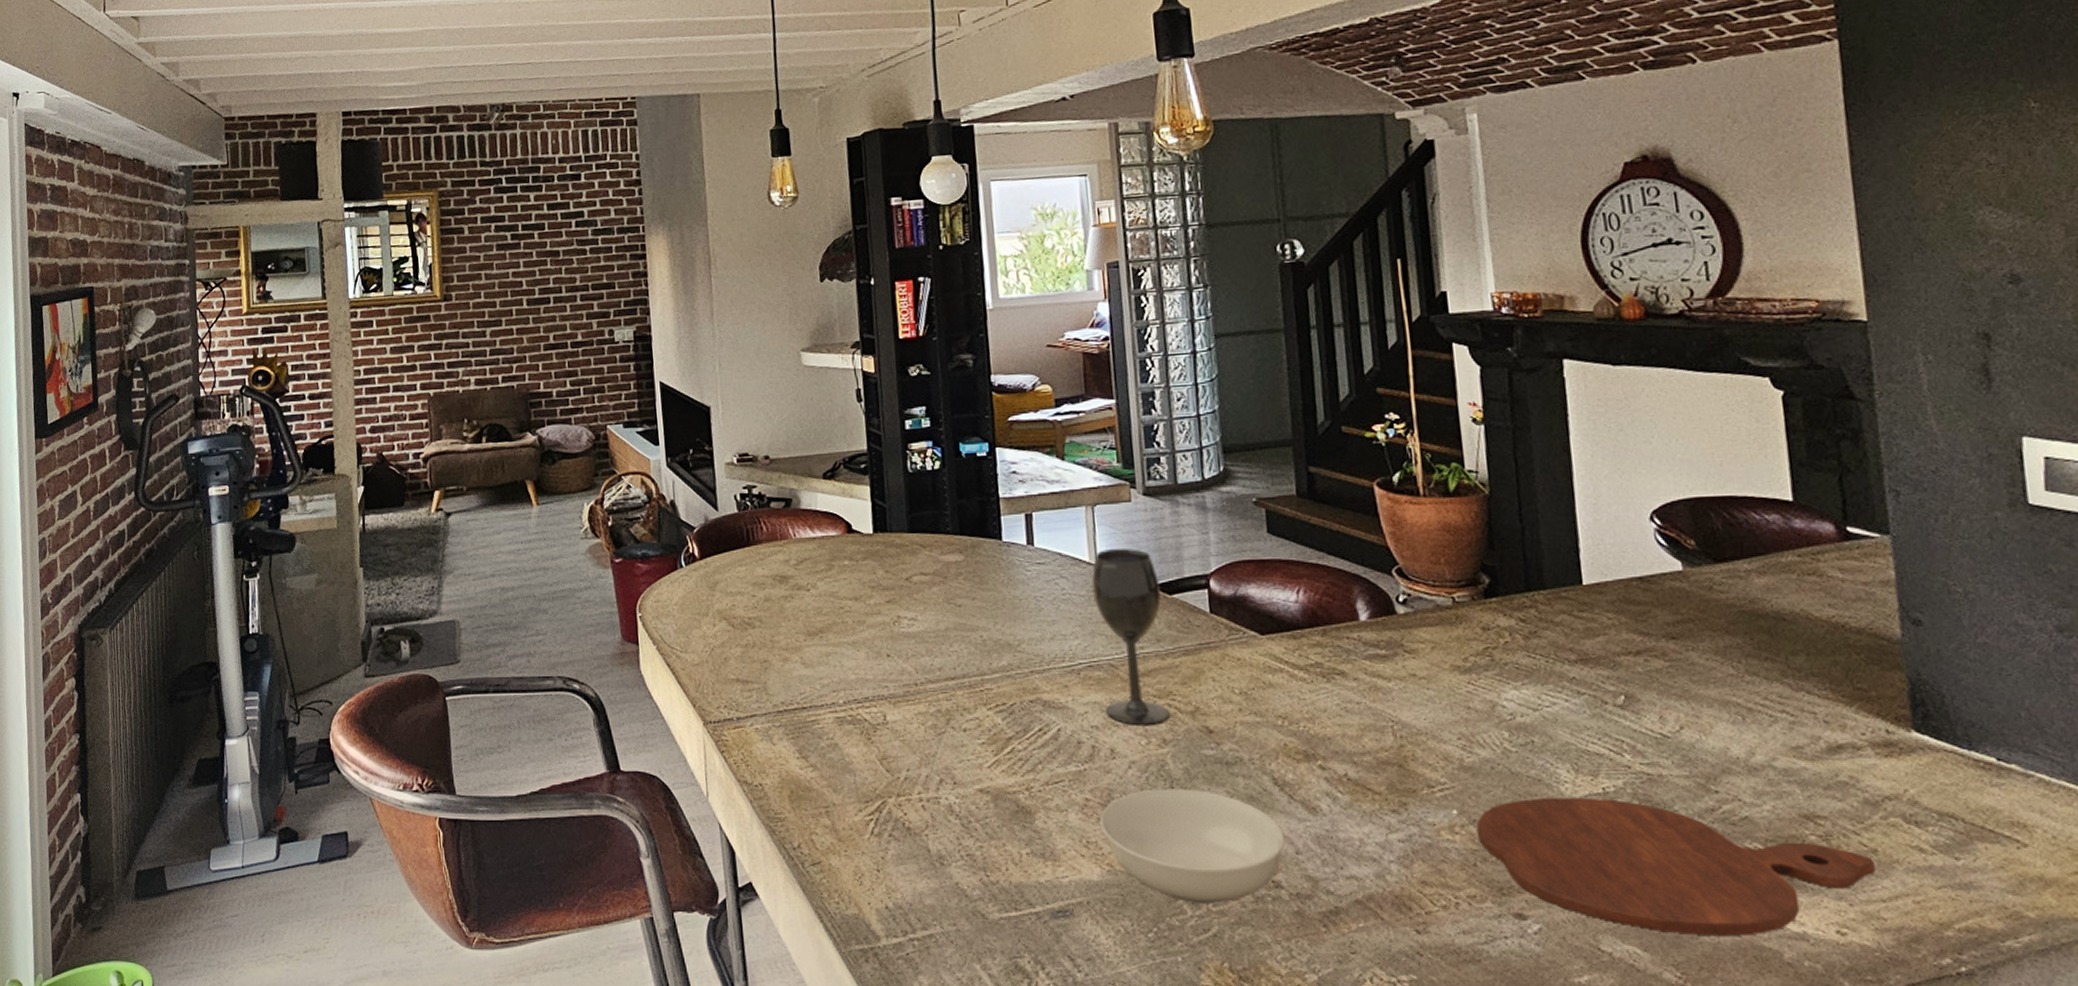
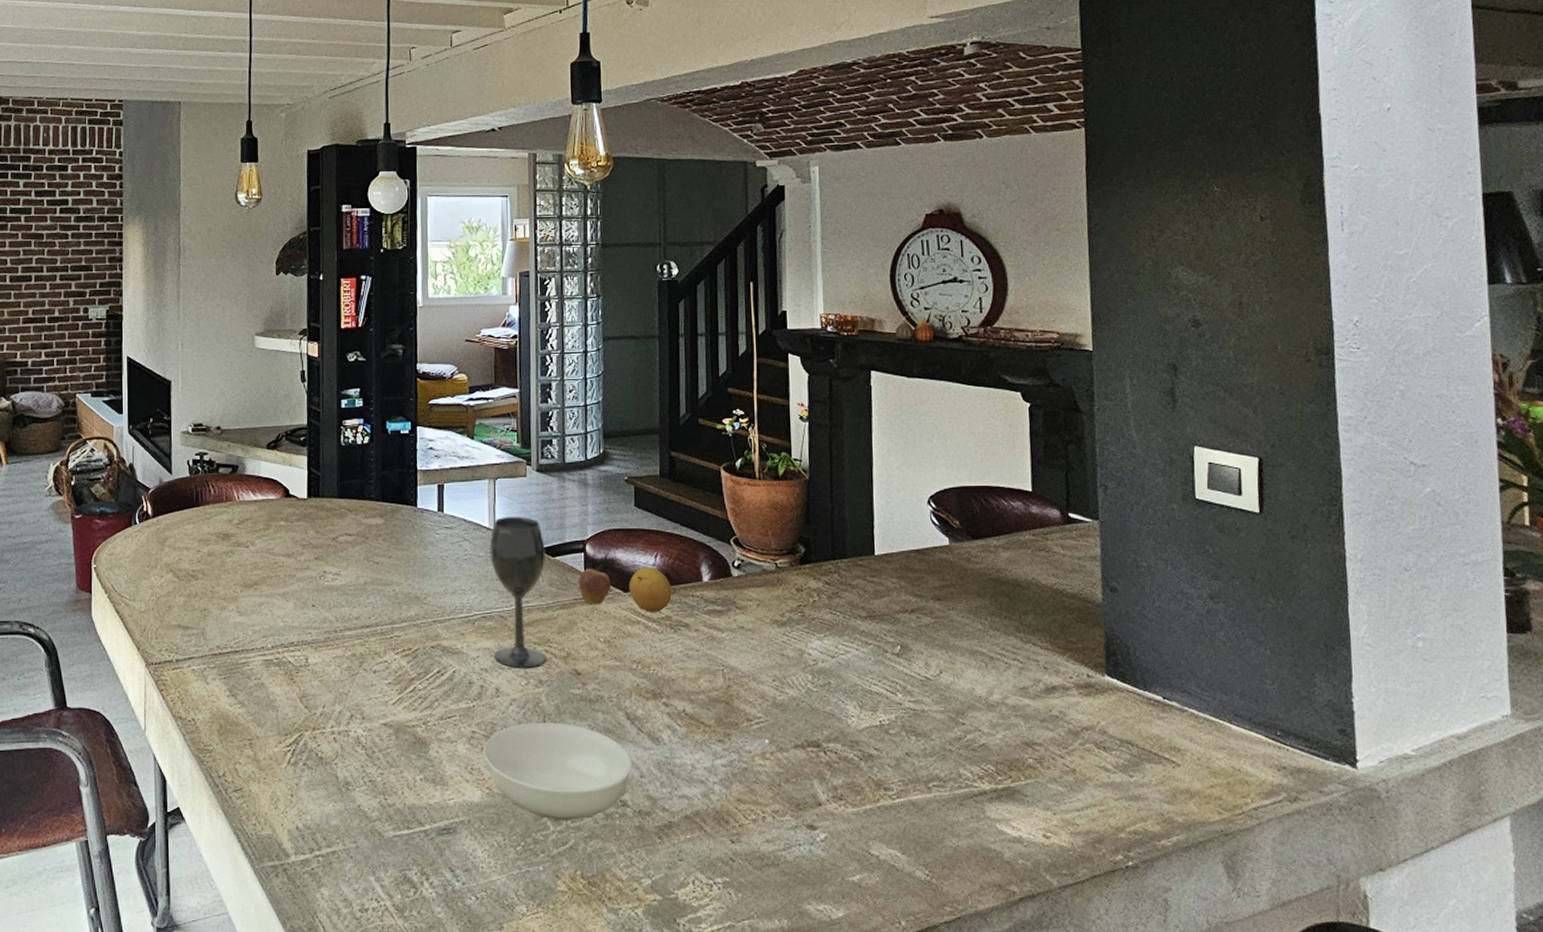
fruit: none [1203,603,1245,651] -> present [578,565,612,605]
fruit: none [1266,604,1322,658] -> present [629,567,672,612]
cutting board: present [1475,797,1875,936] -> none [782,729,1073,840]

